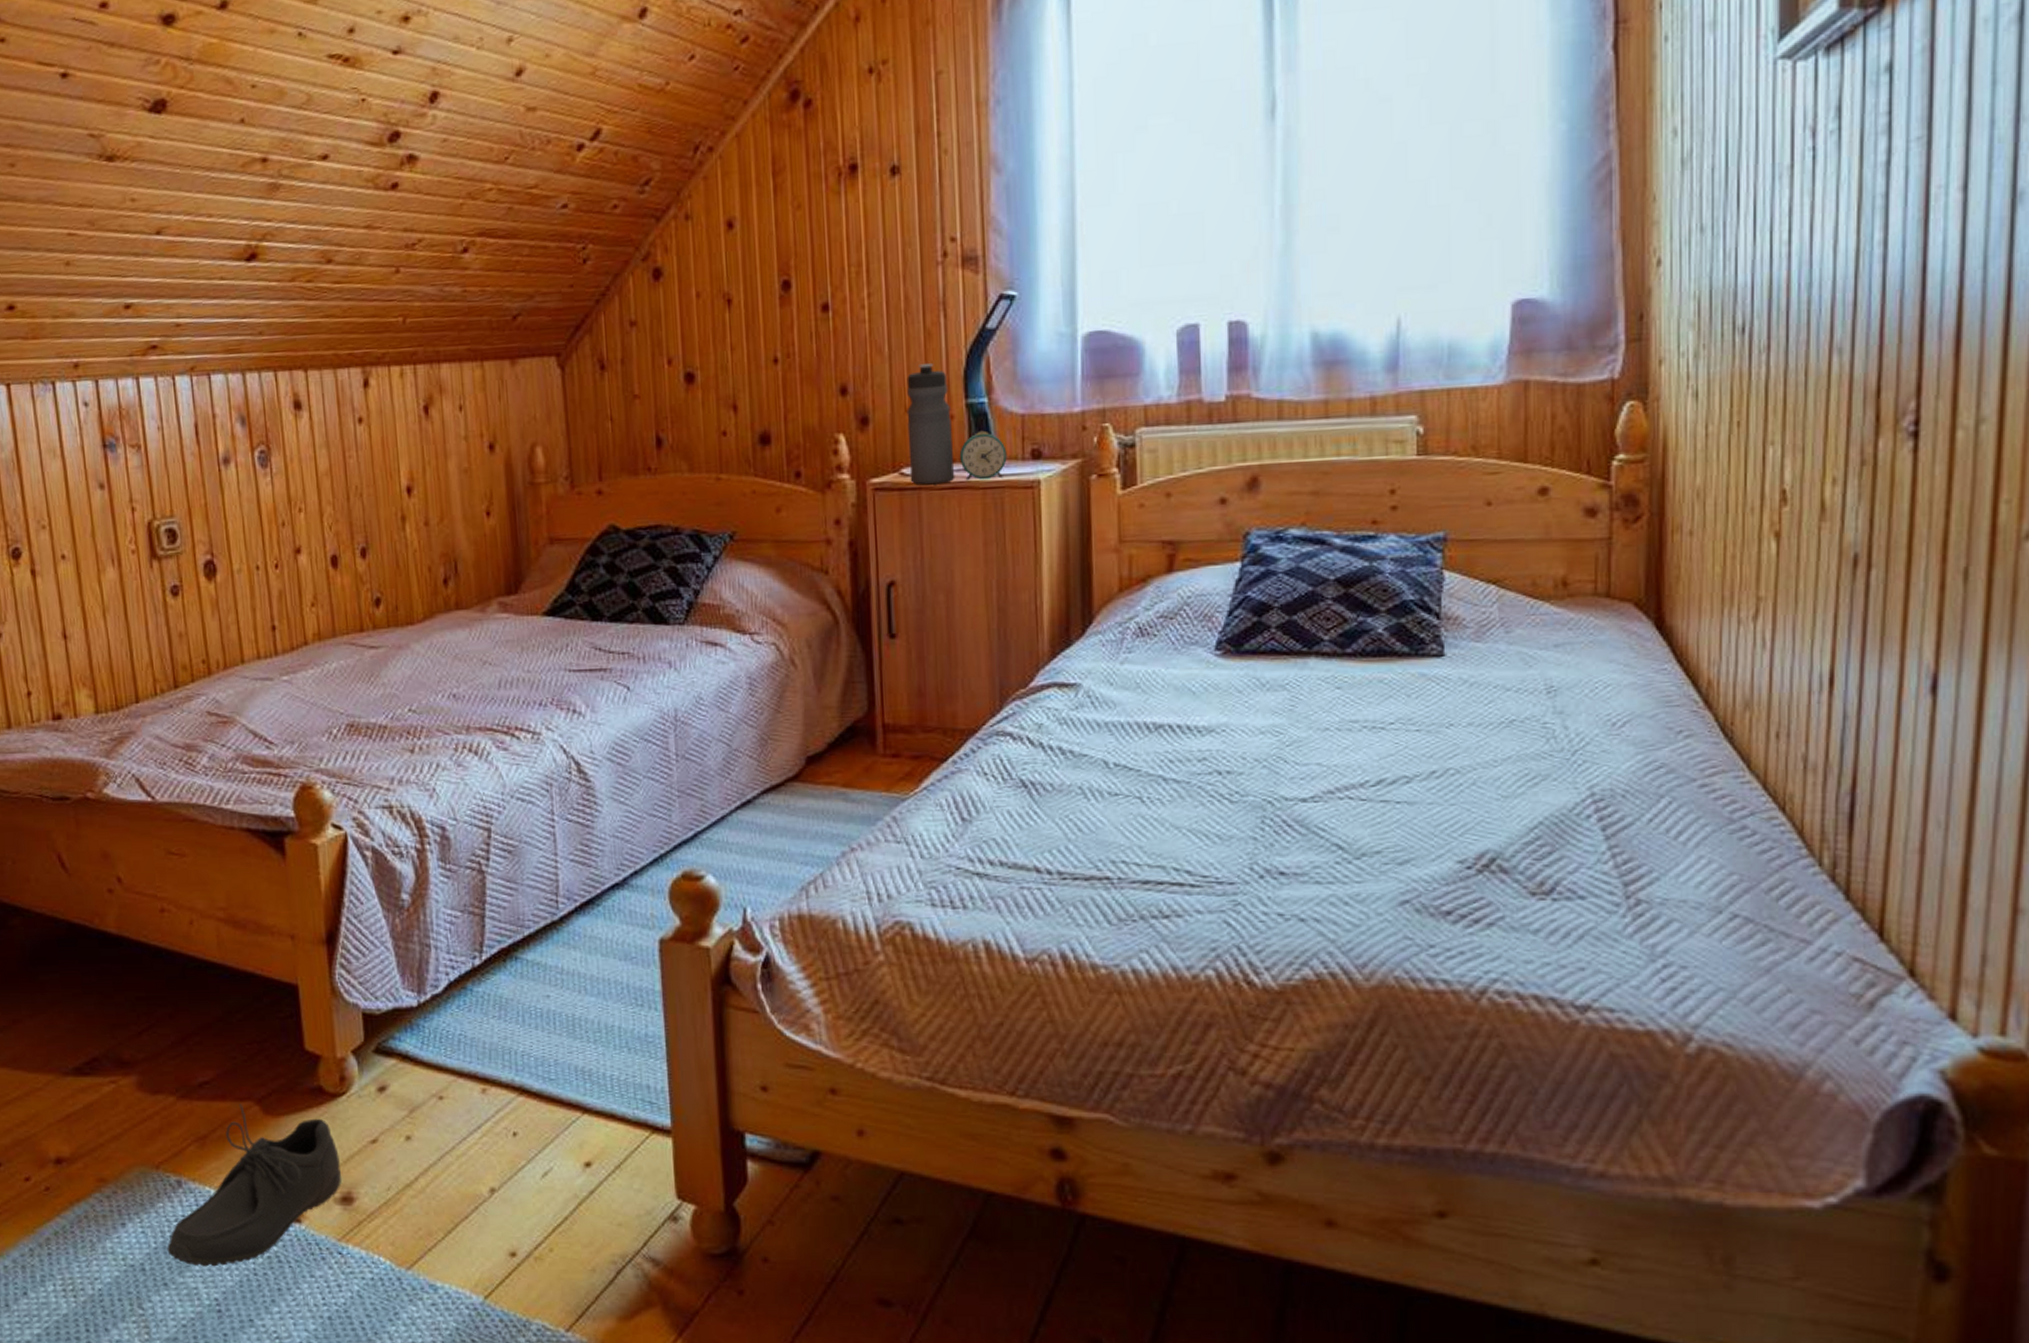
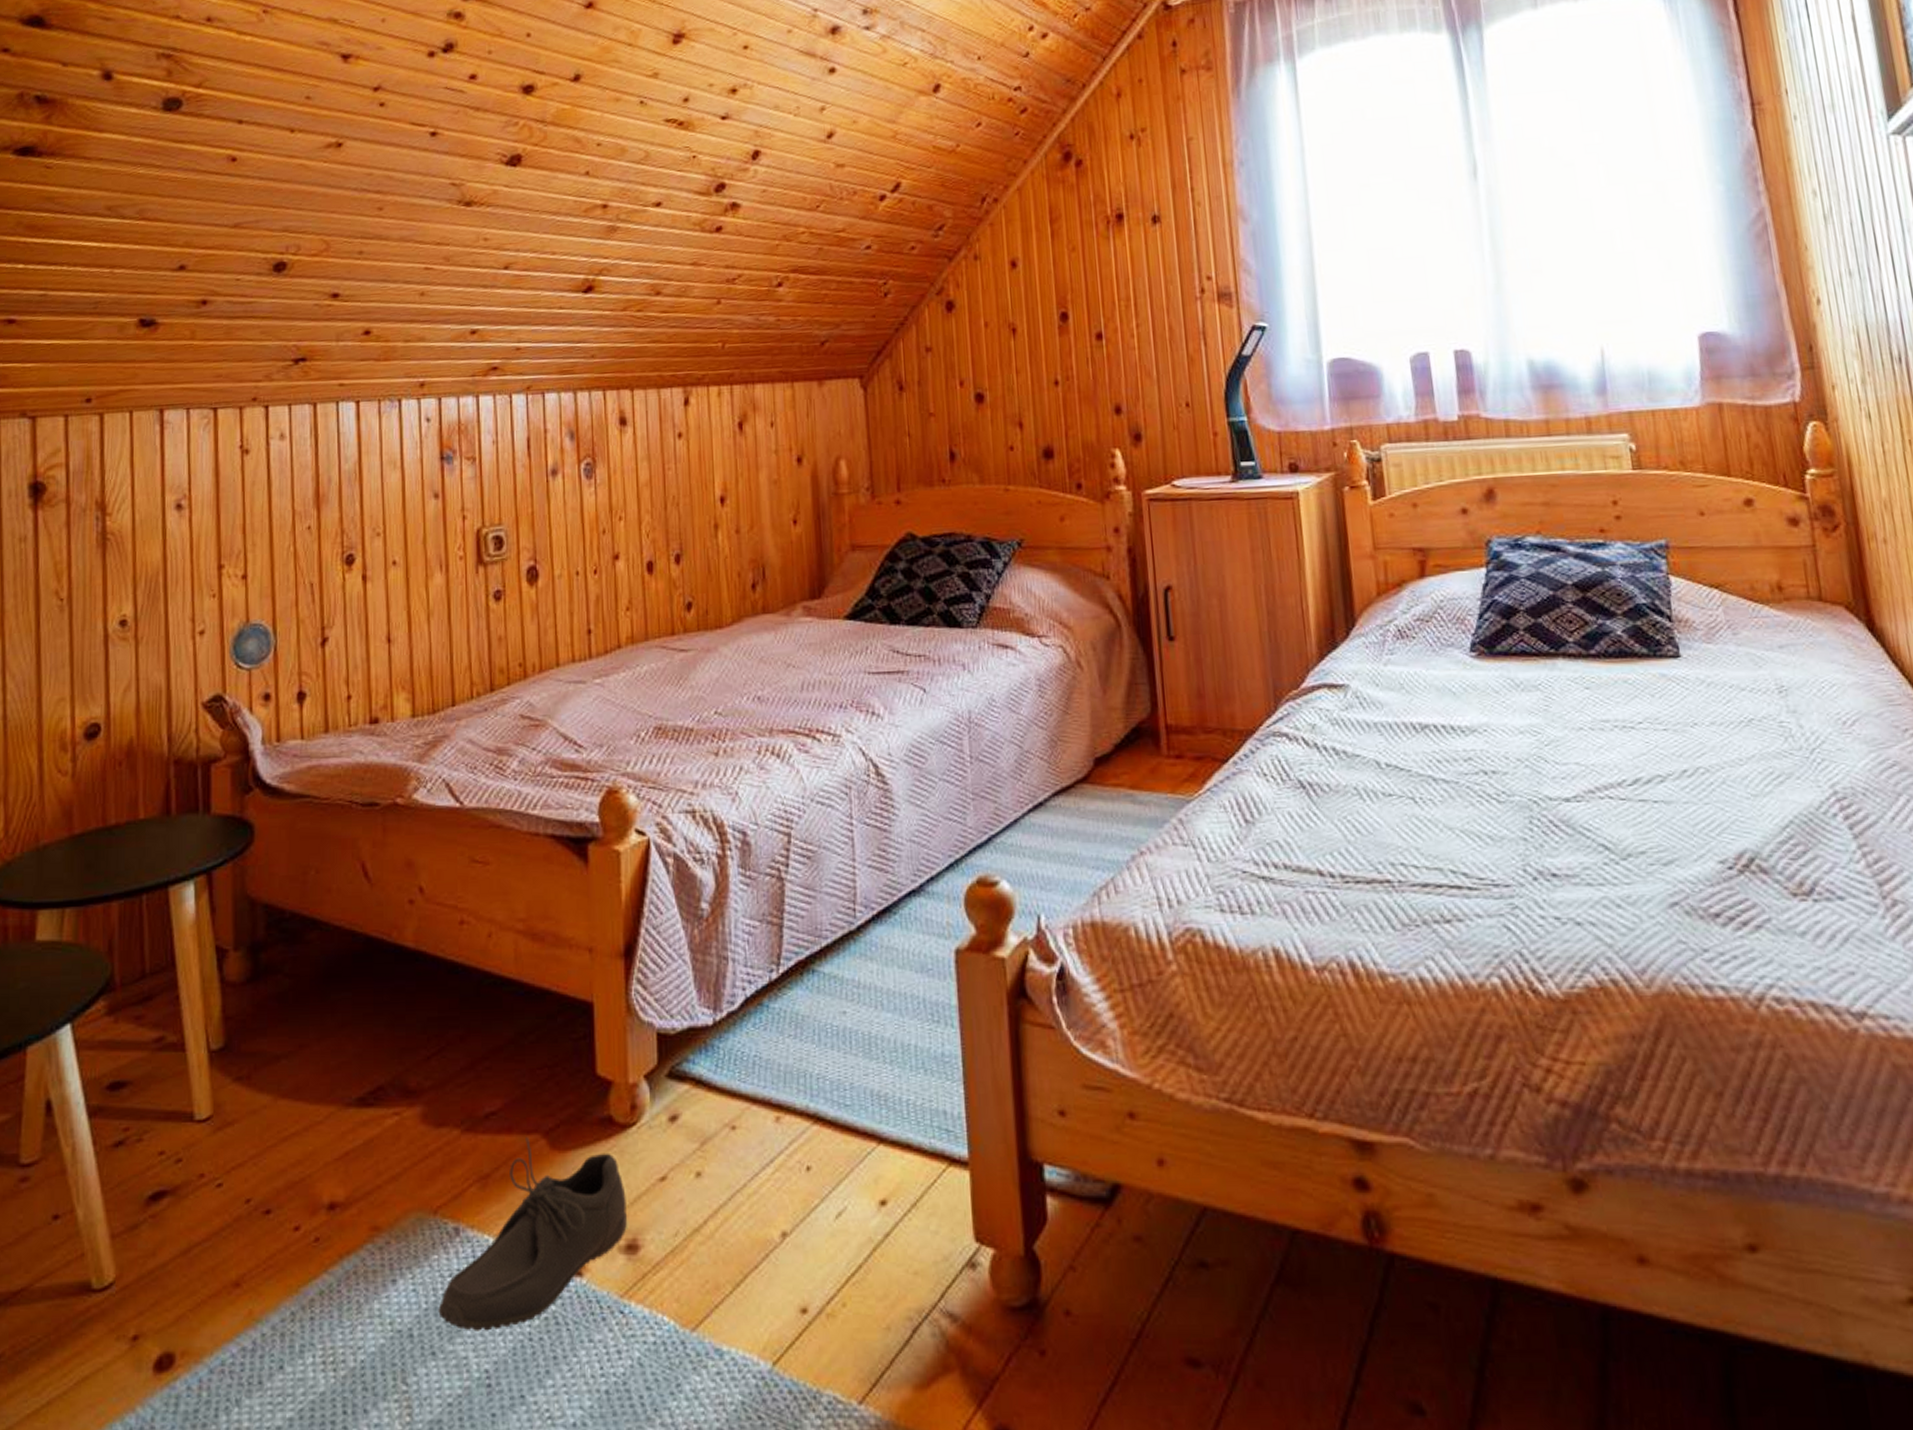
water bottle: present [906,362,954,486] -> none [1174,385,1221,496]
alarm clock: present [959,430,1007,481] -> none [1224,446,1268,492]

